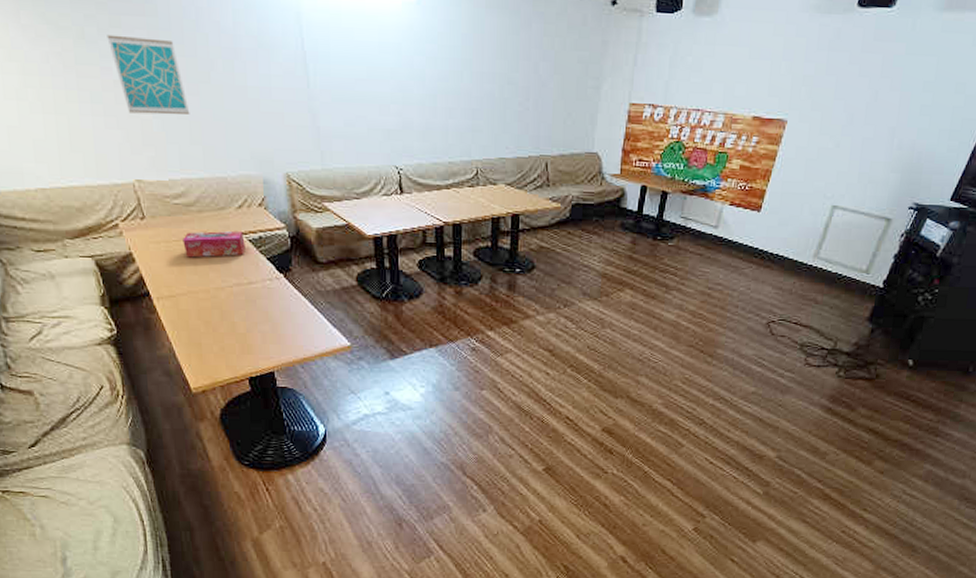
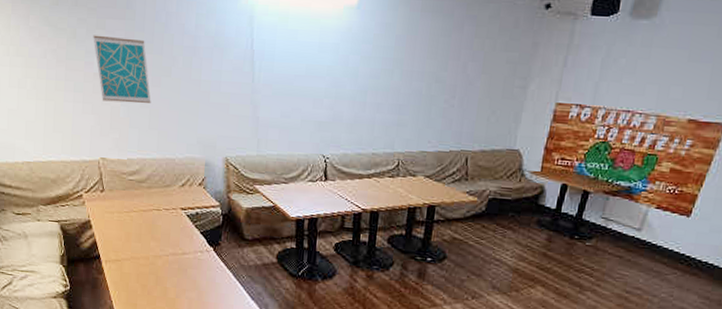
tissue box: present [182,230,246,258] -> none [132,205,184,229]

